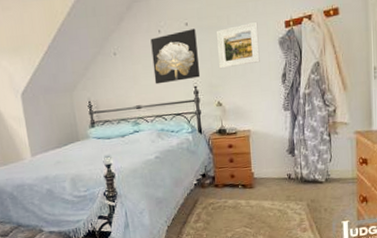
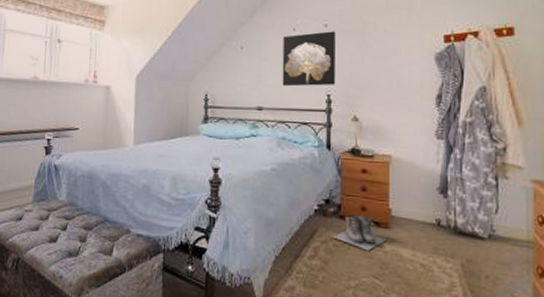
boots: none [211,182,251,208] -> present [333,216,386,251]
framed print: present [217,22,260,69] -> none [360,32,410,79]

